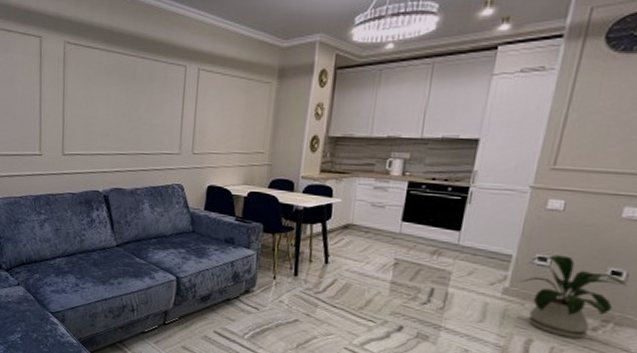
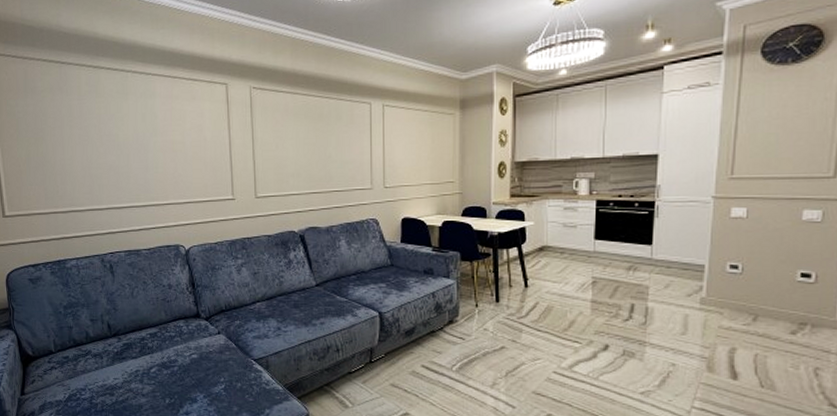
house plant: present [521,255,627,339] -> none [717,262,817,343]

